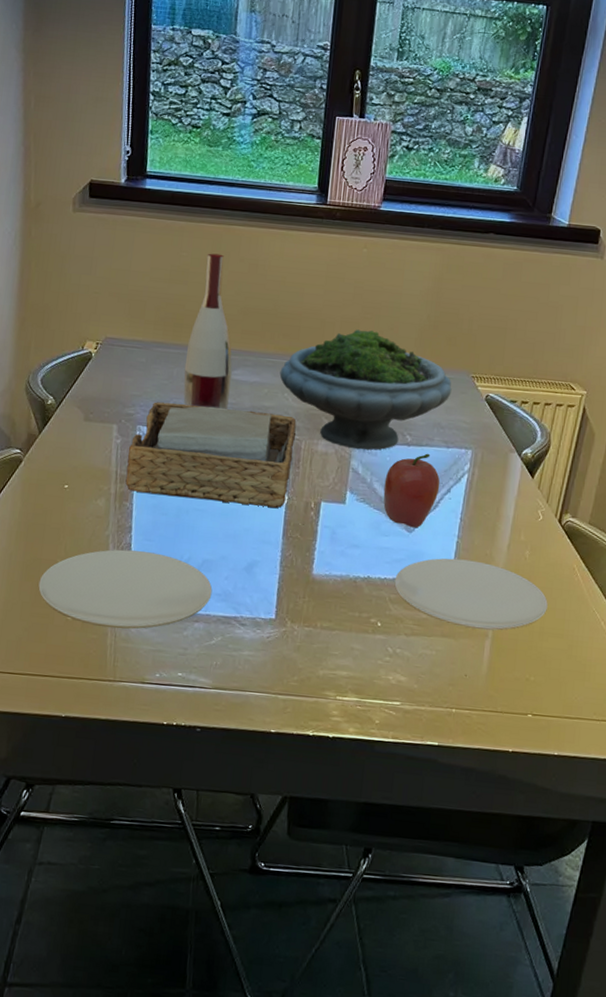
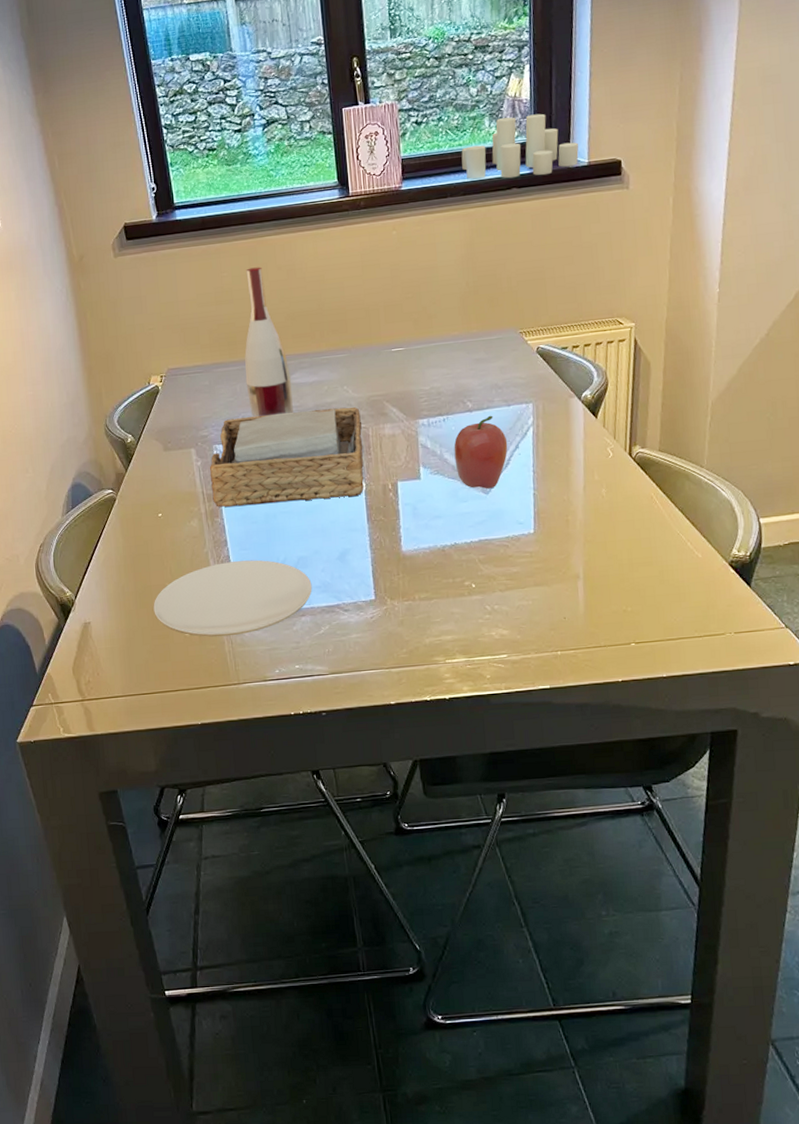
planter: present [279,329,452,450] -> none [335,308,503,426]
plate: present [394,558,548,631] -> none [480,508,633,573]
candle: none [444,162,563,228] -> present [461,113,579,180]

